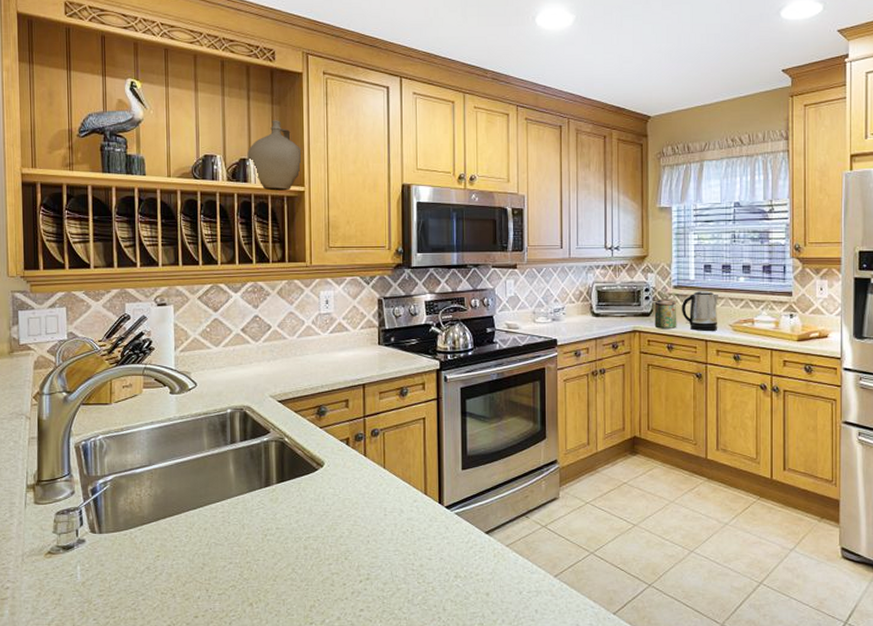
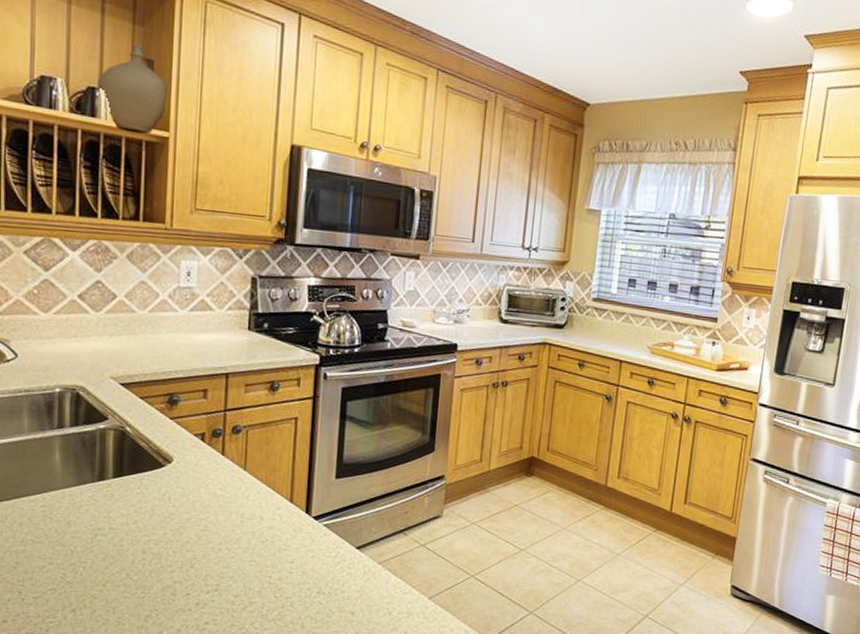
canister: present [654,299,677,330] -> none [567,310,594,346]
kettle: present [681,291,718,332] -> none [598,306,640,352]

